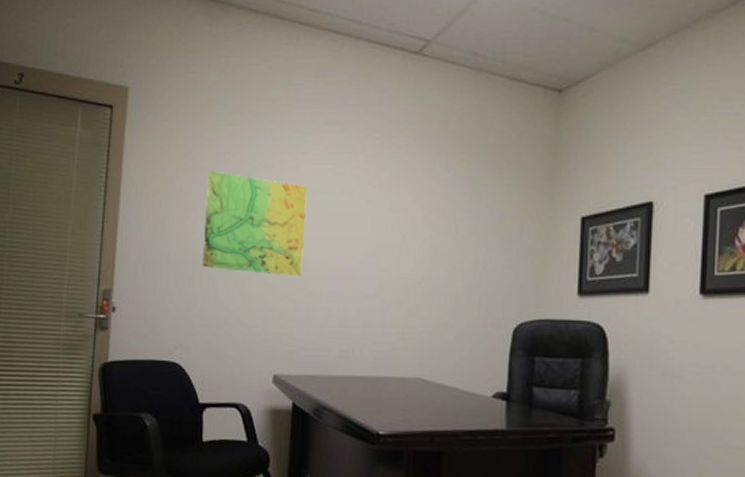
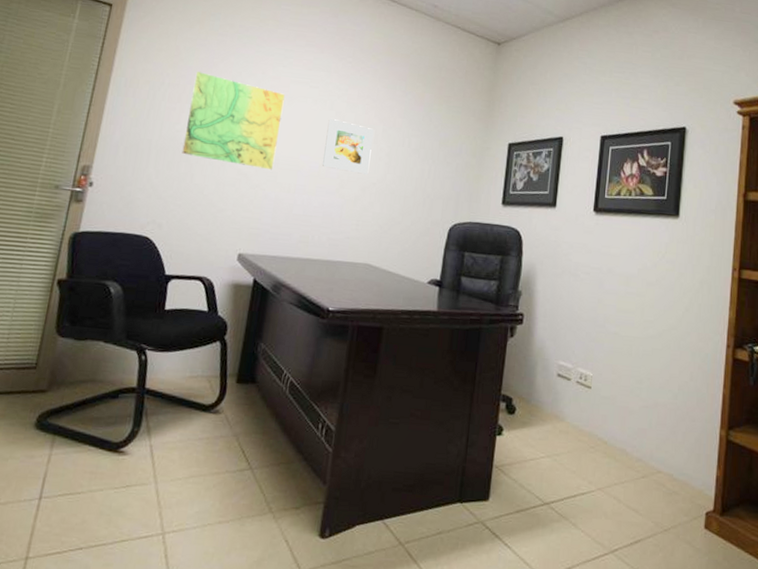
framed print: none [357,210,413,272] -> present [322,119,374,175]

